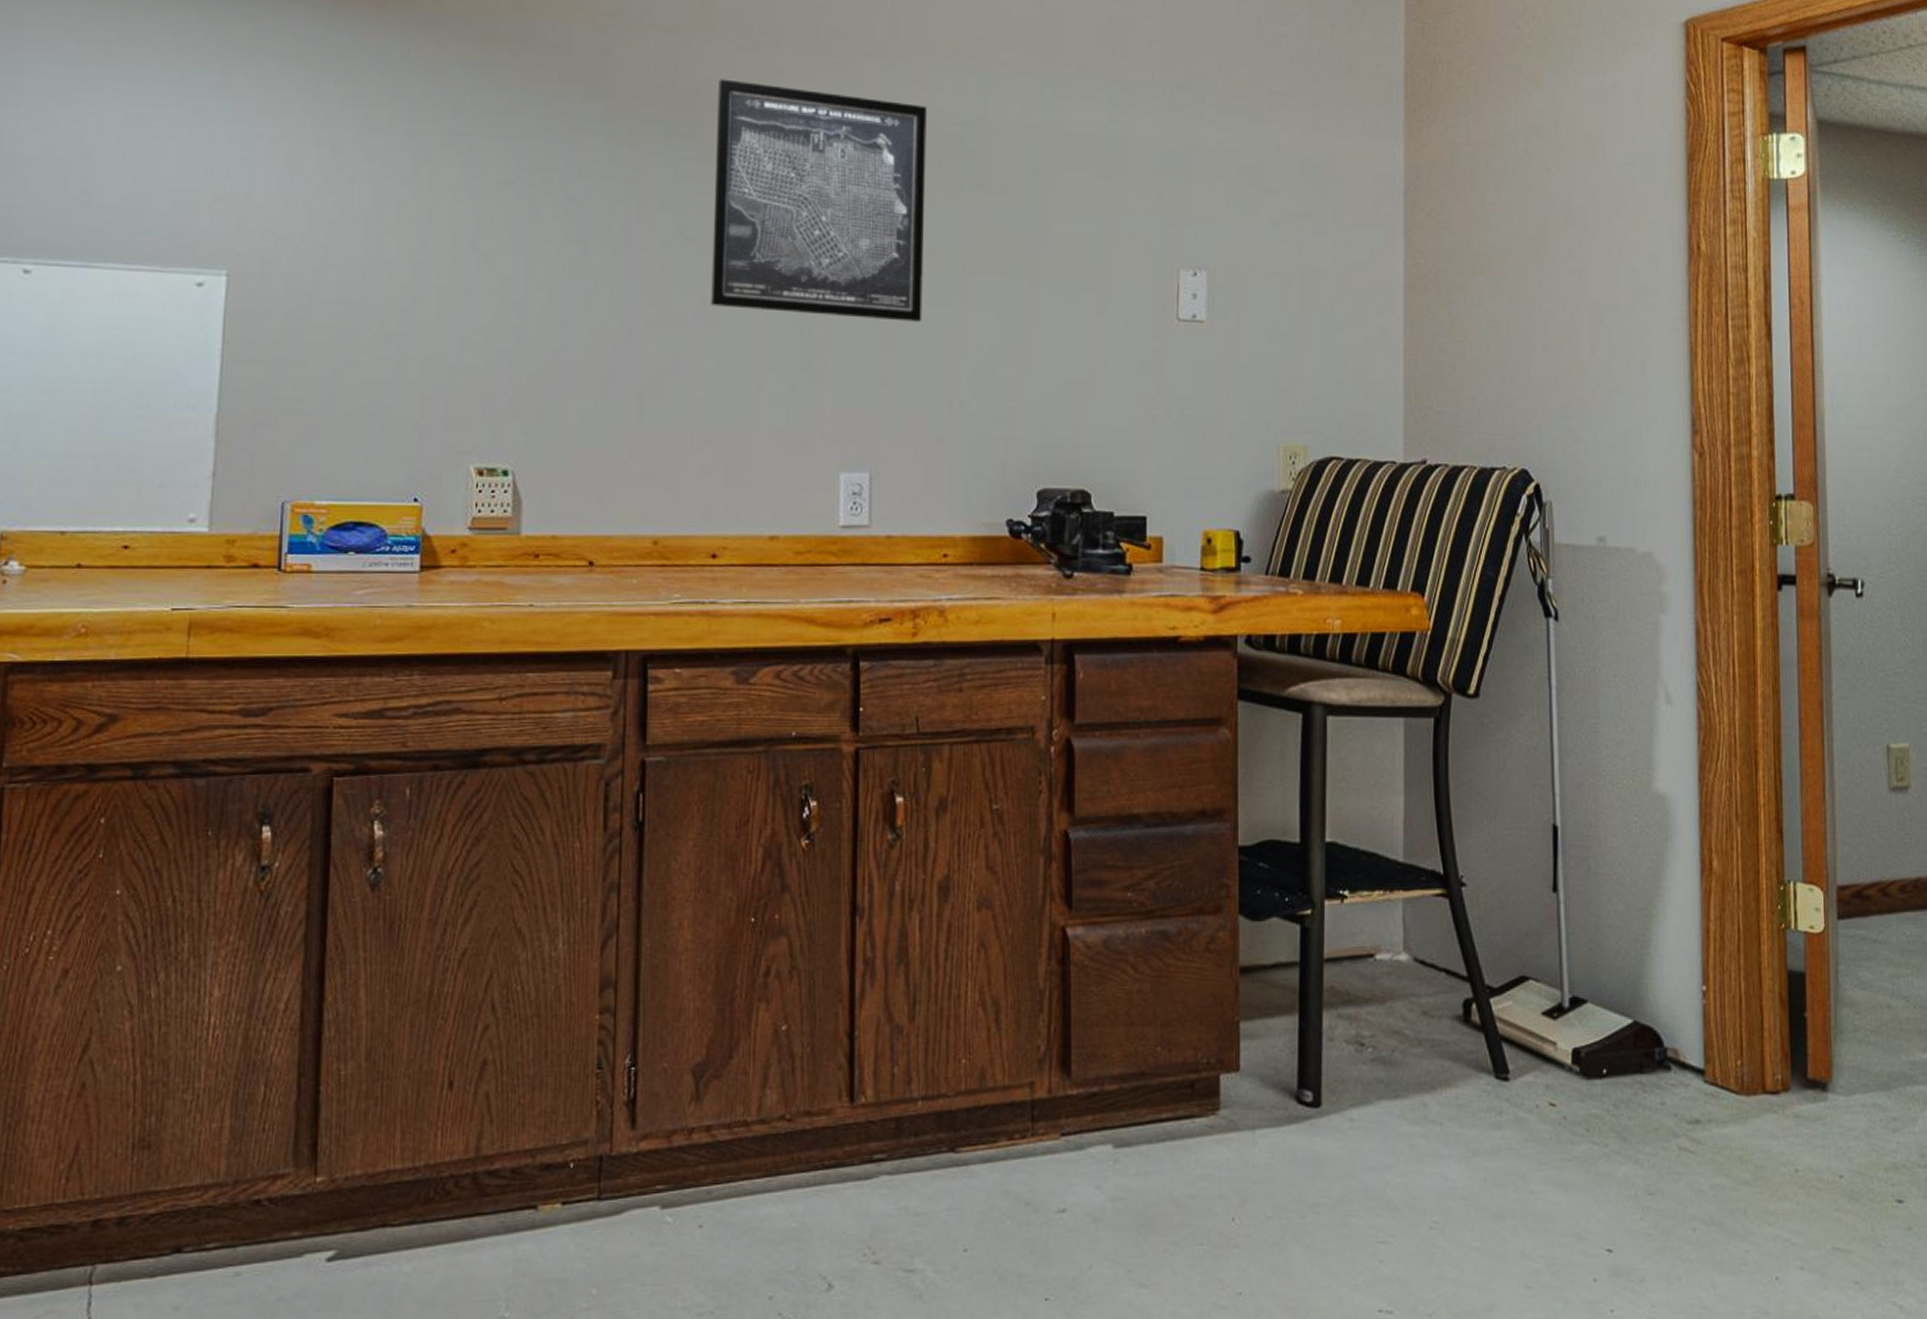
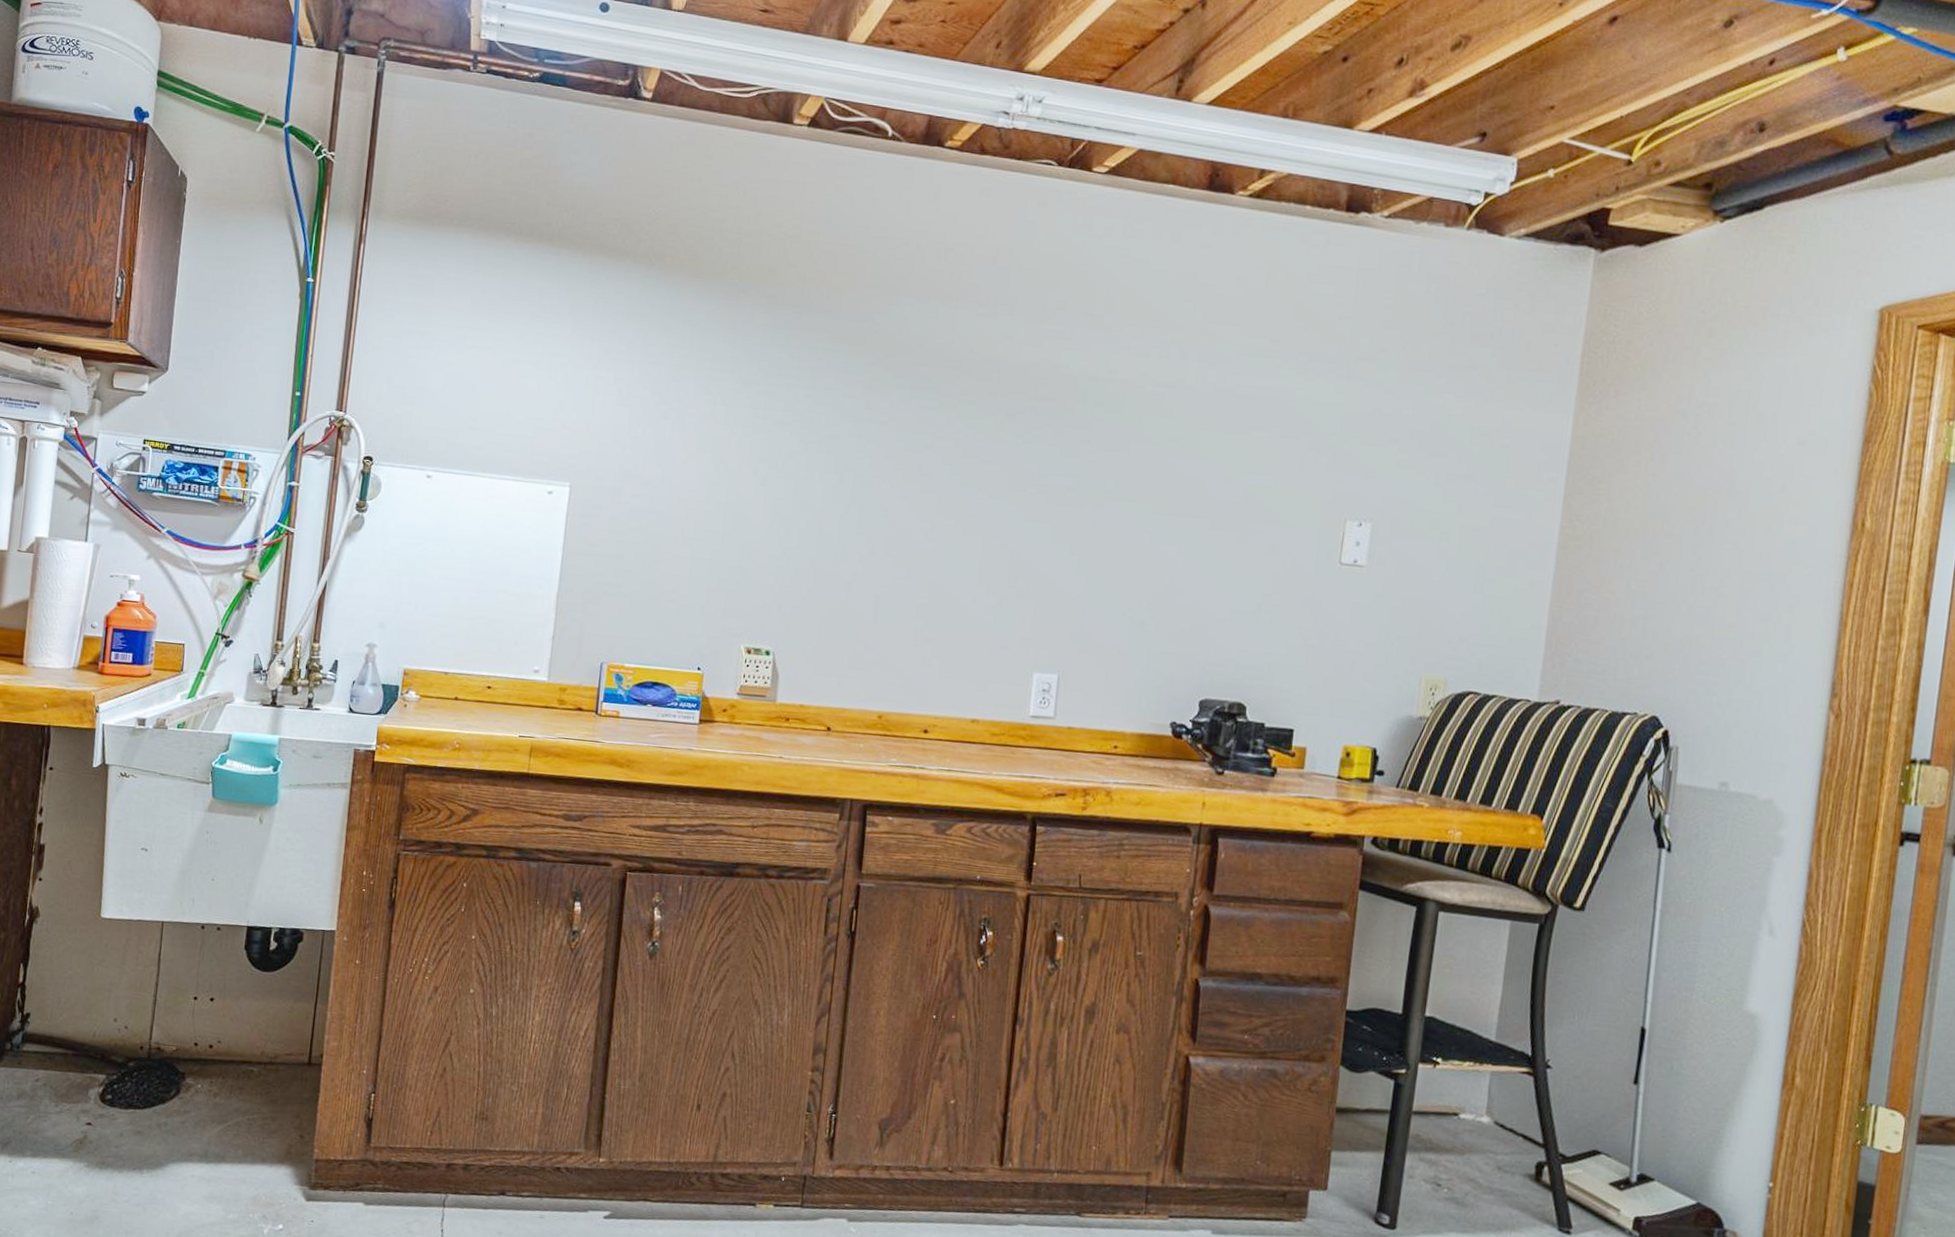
wall art: present [711,79,927,322] -> none [939,342,1134,553]

